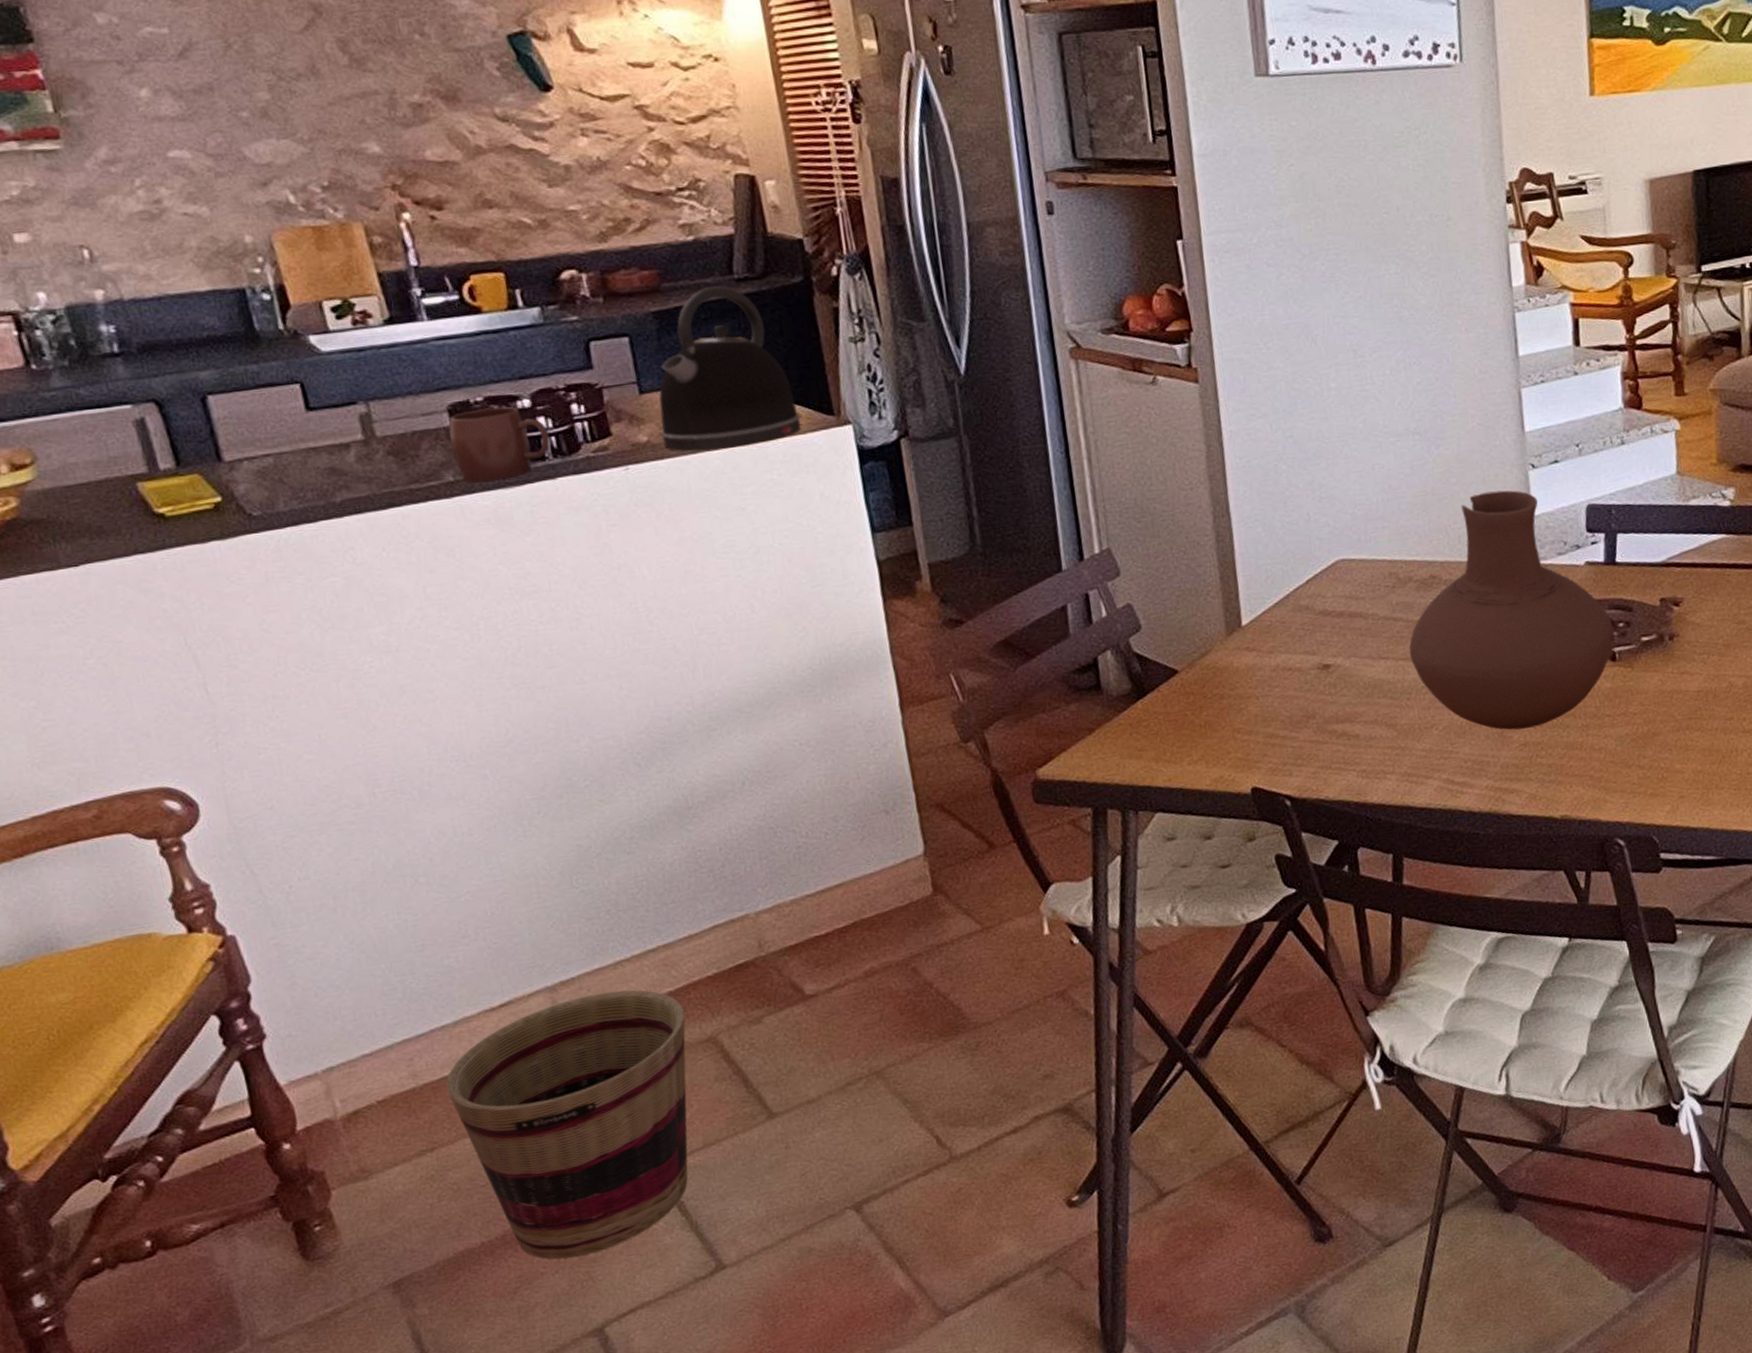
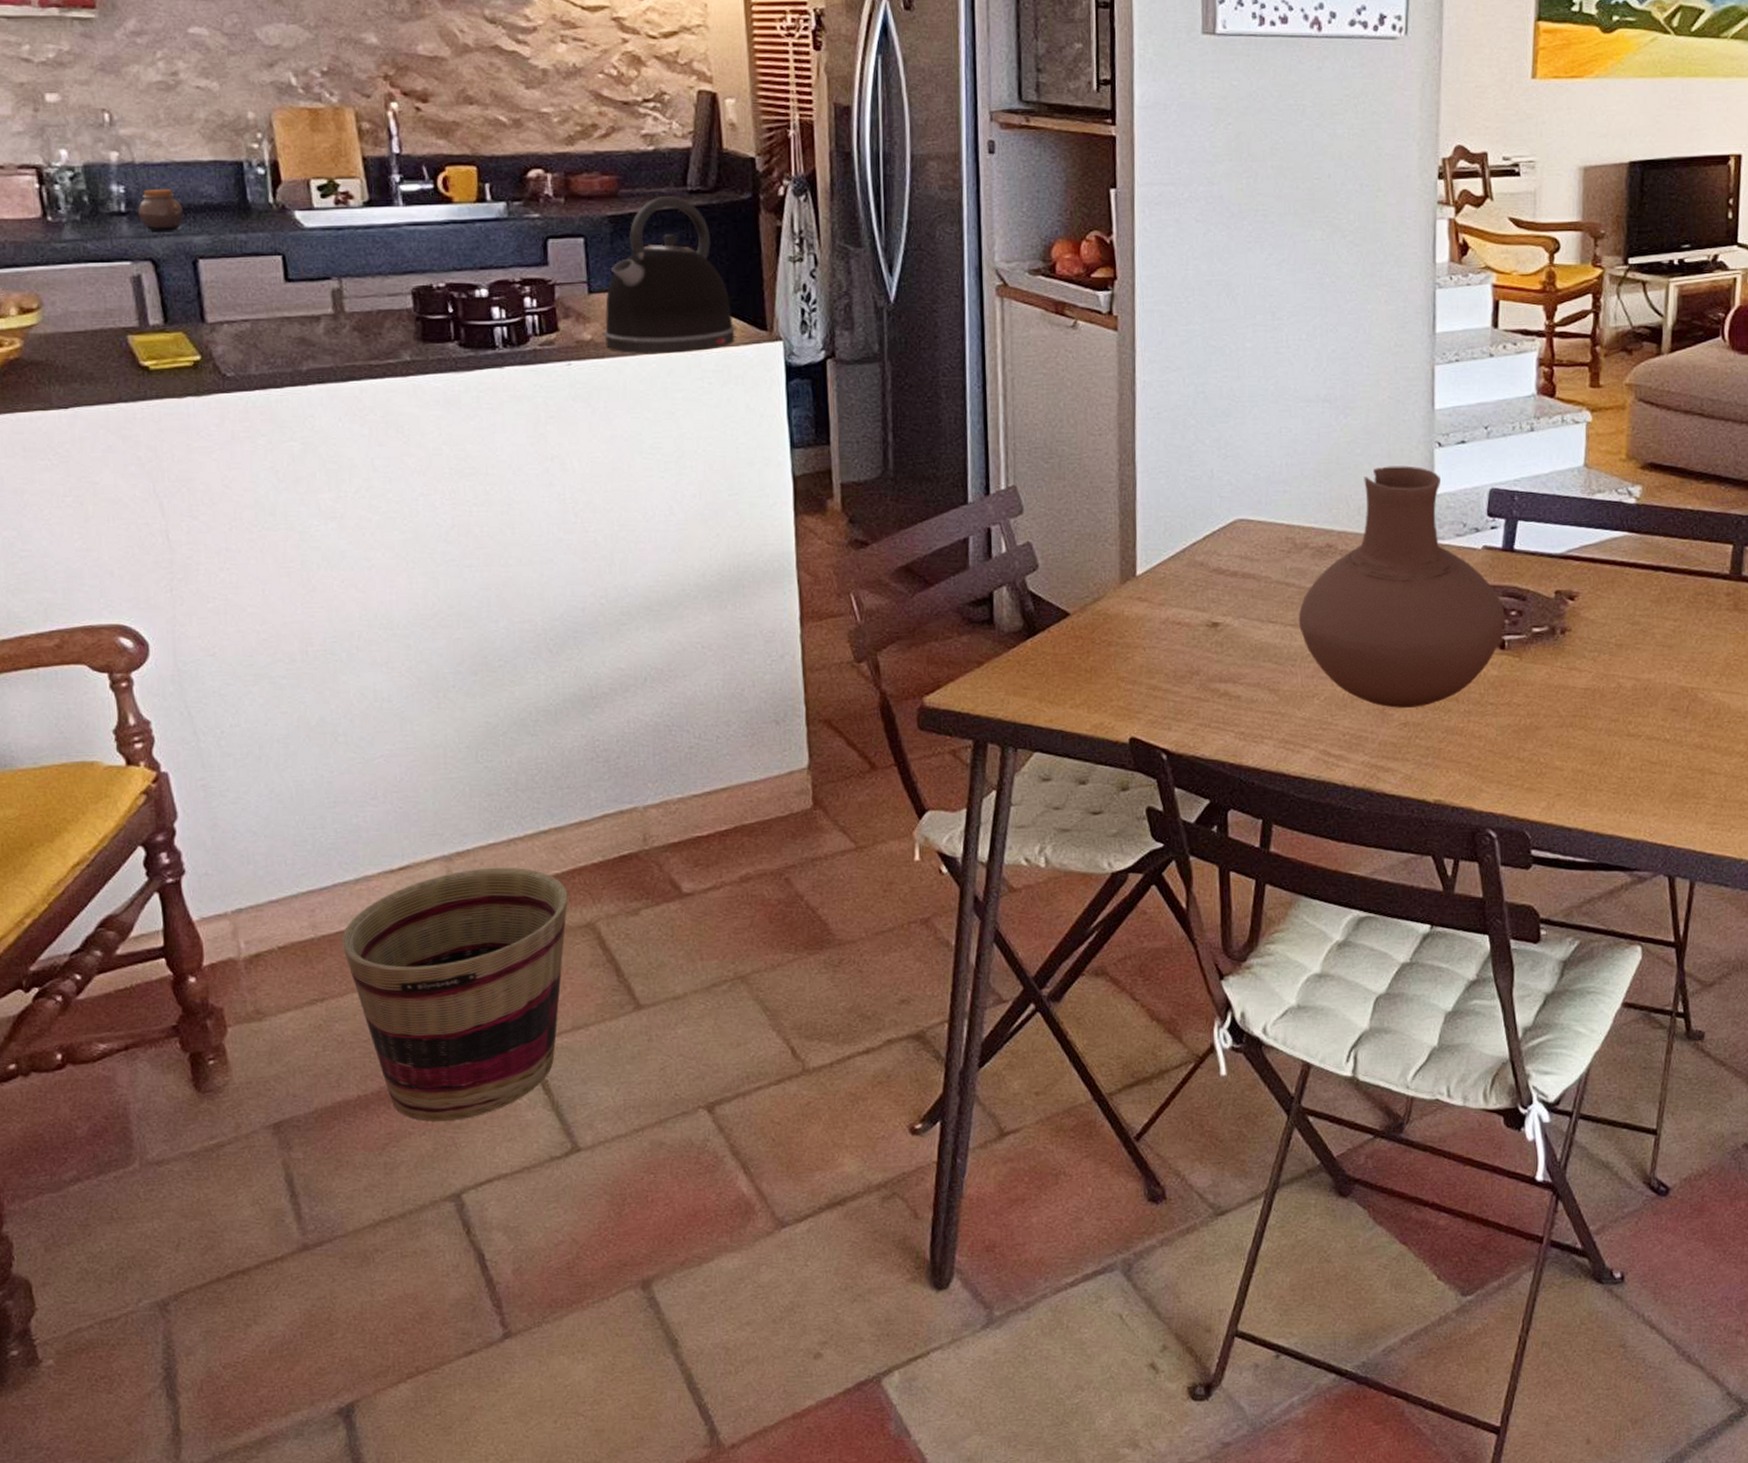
jar: none [132,324,186,371] -> present [138,189,185,232]
mug: present [449,406,550,483] -> none [411,294,502,365]

